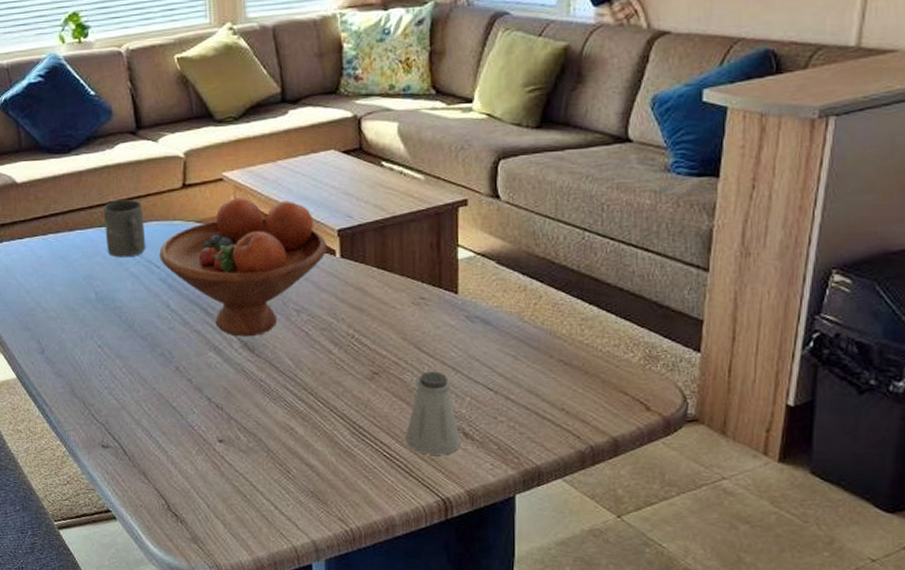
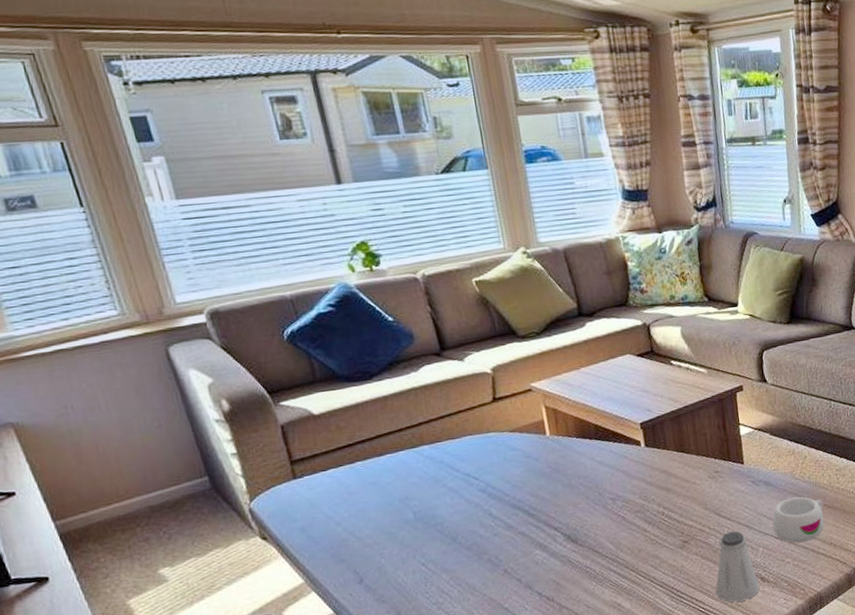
mug: present [103,200,146,258] -> none [413,418,463,476]
fruit bowl: present [159,197,328,337] -> none [476,402,633,531]
mug: none [487,344,557,401] -> present [772,497,824,543]

